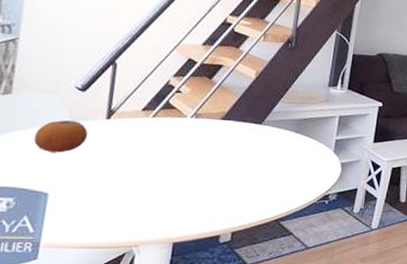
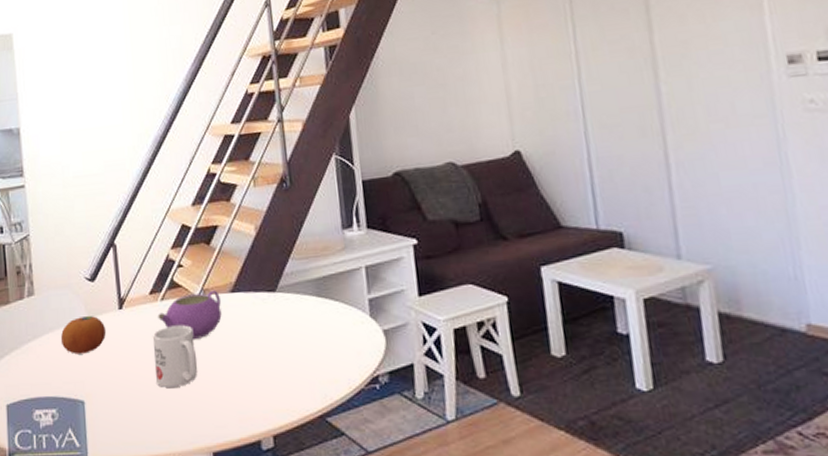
mug: none [131,139,179,189] -> present [153,325,198,387]
teapot: none [145,115,211,152] -> present [158,290,222,339]

